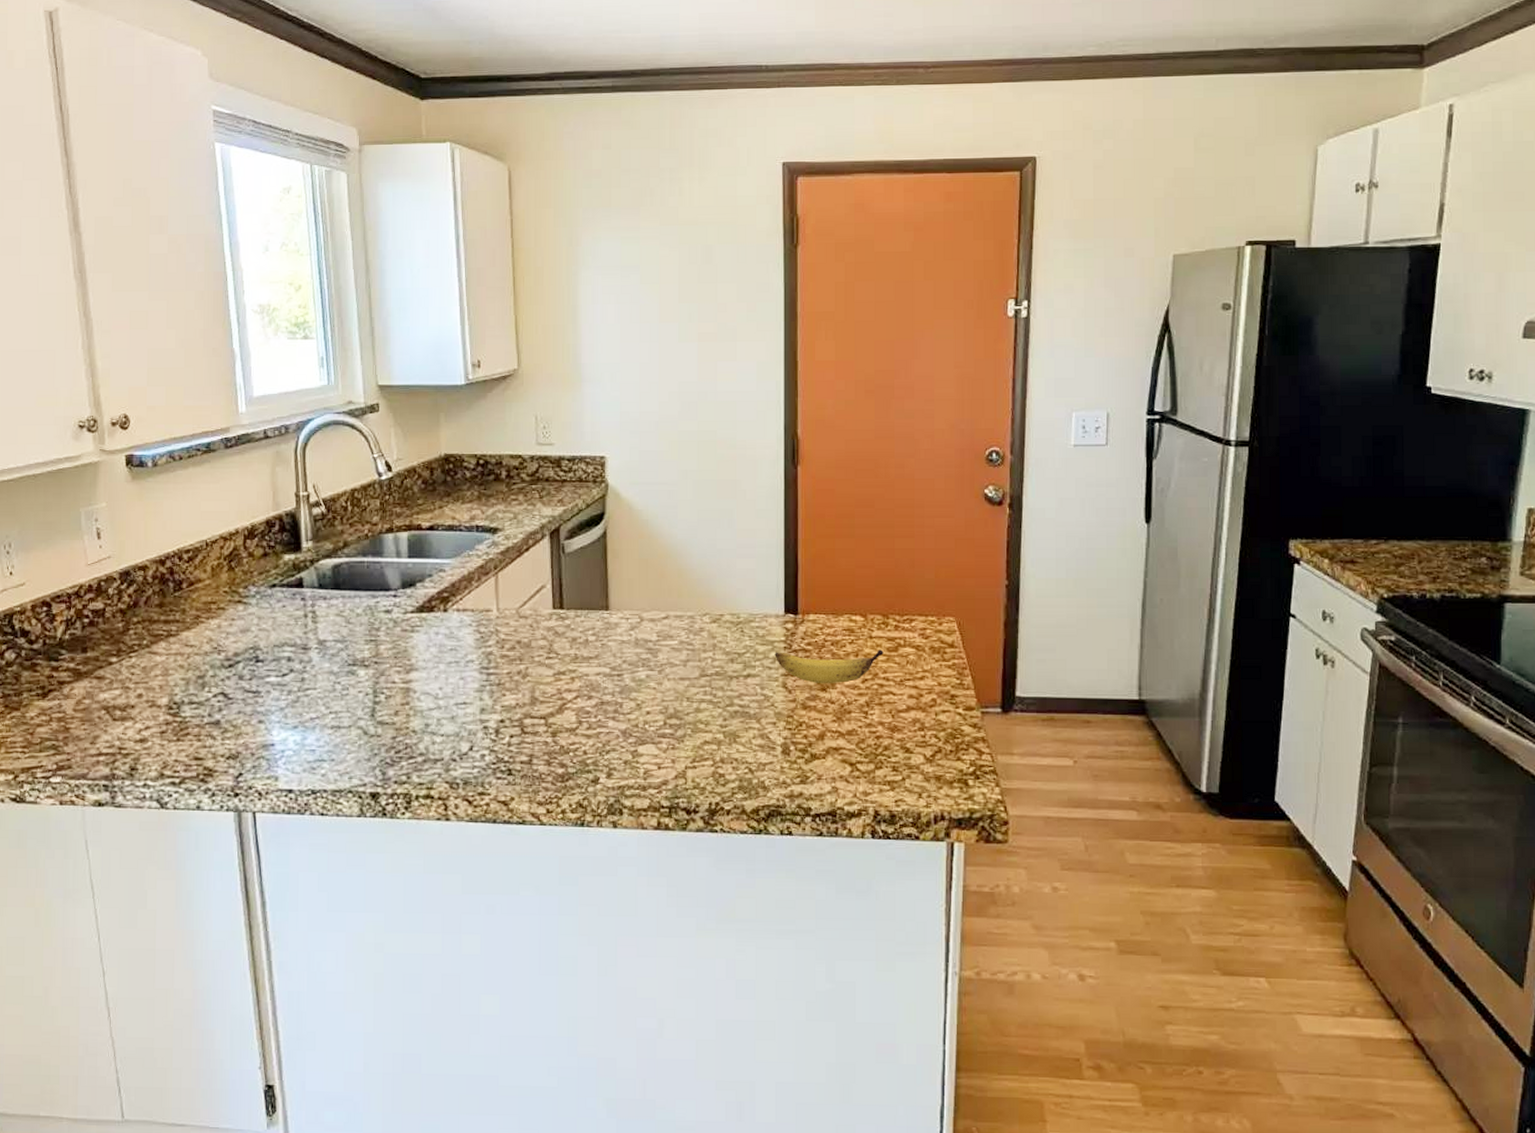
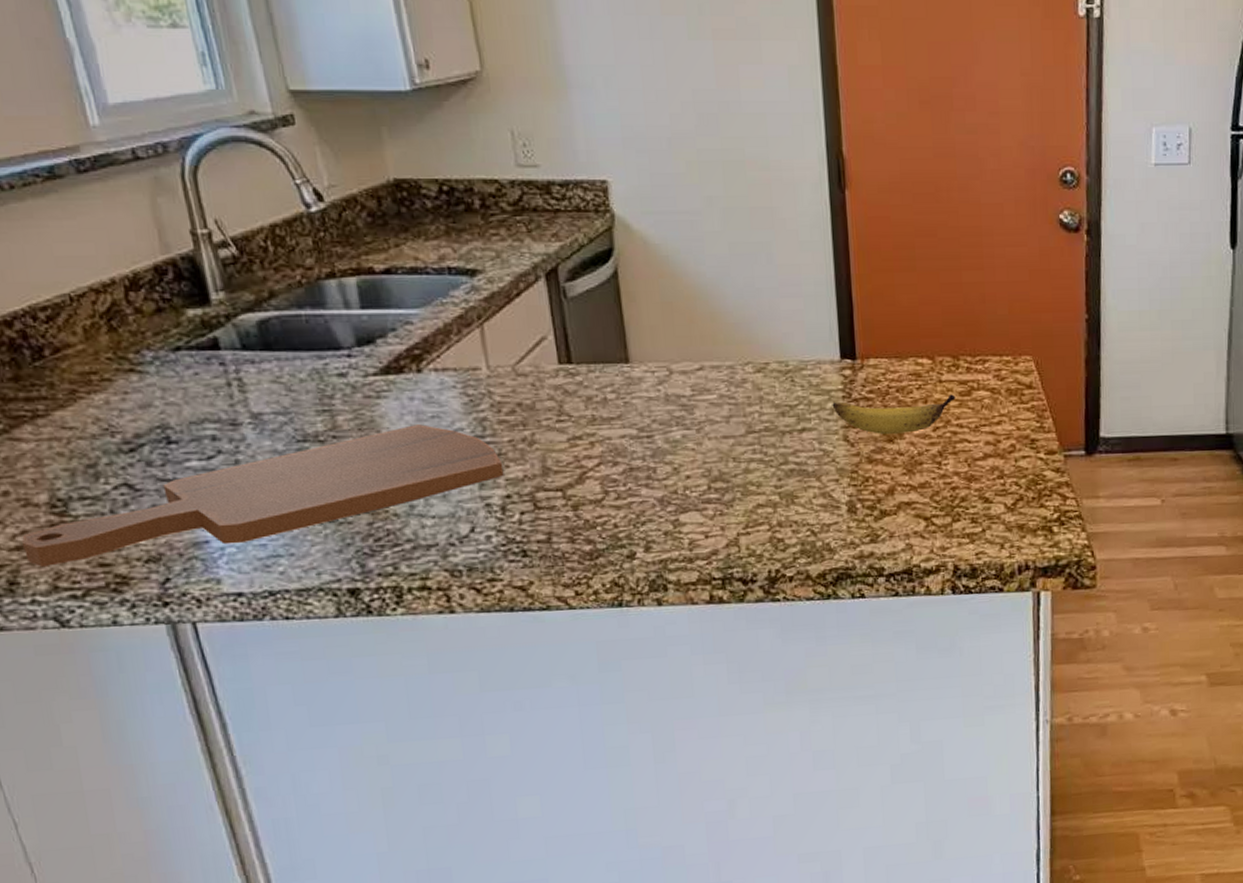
cutting board: none [144,655,501,757] -> present [21,424,504,567]

